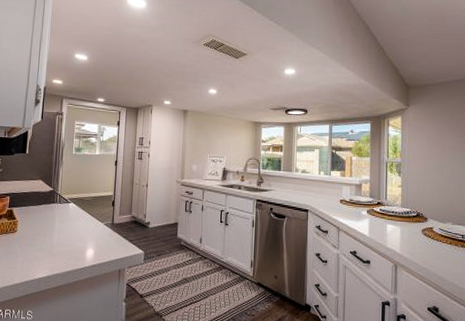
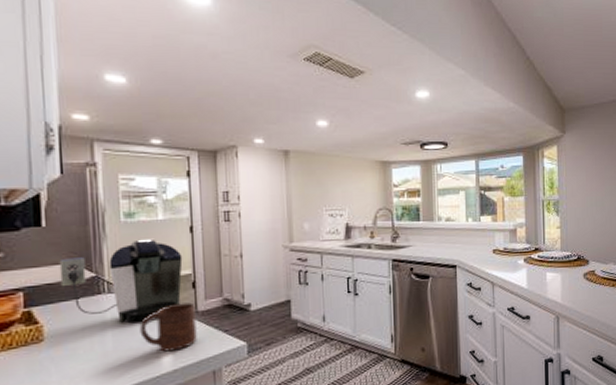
coffee maker: none [31,167,108,227] -> present [59,238,183,324]
cup: none [75,216,112,251] -> present [139,302,197,352]

